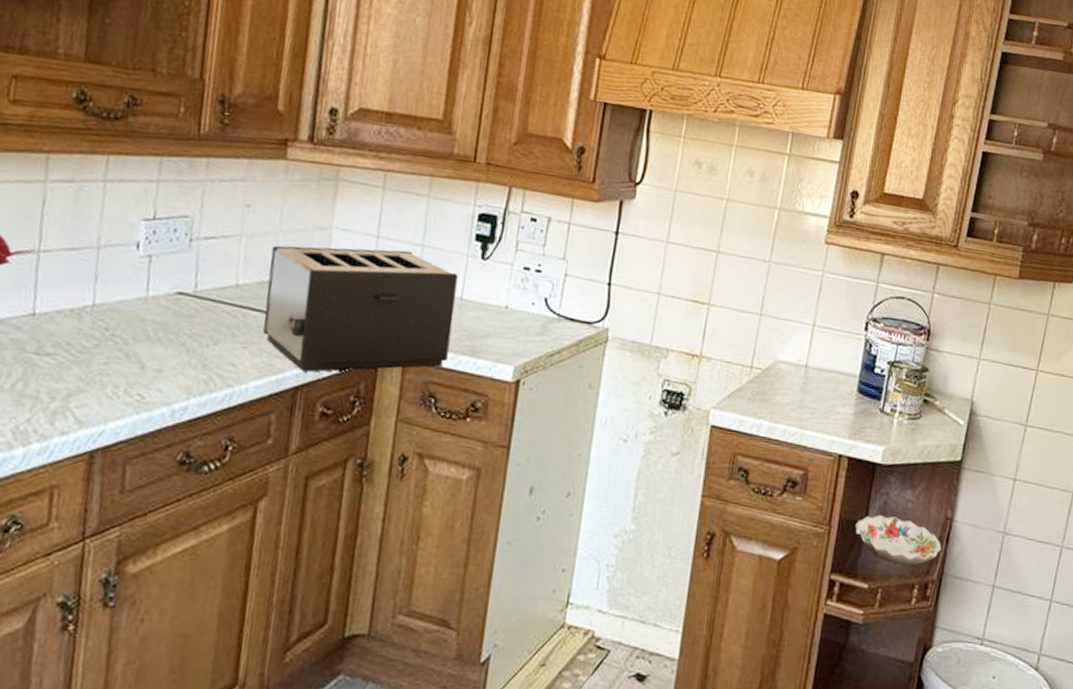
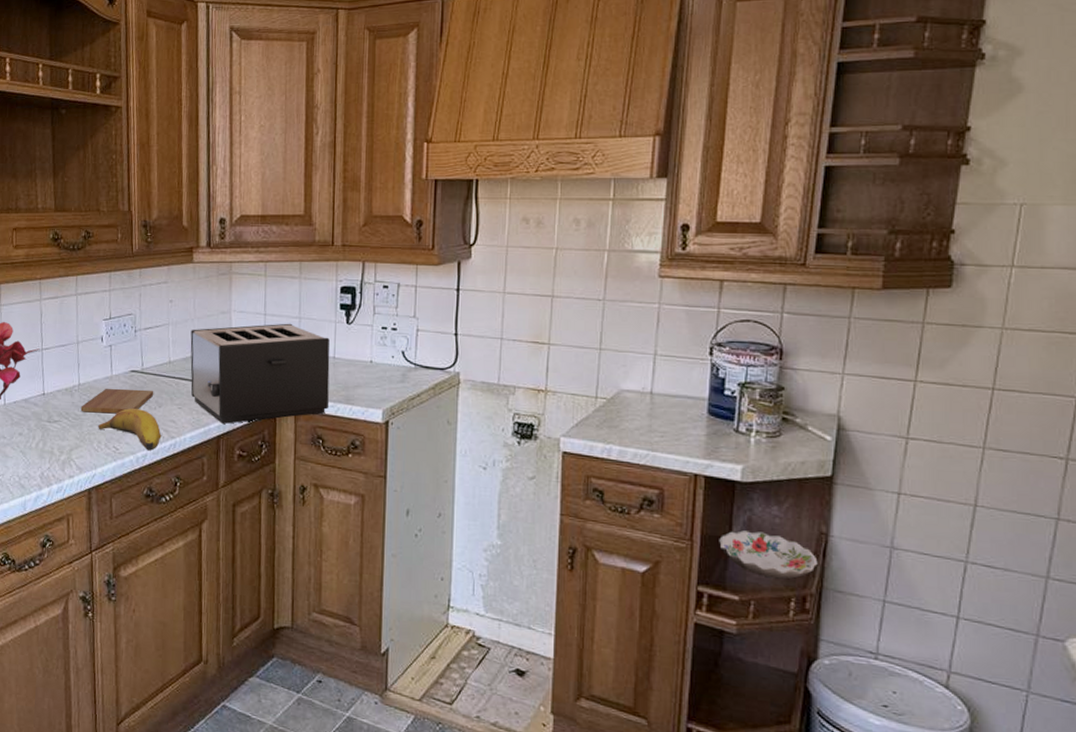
cutting board: none [91,313,209,350] -> present [80,388,154,414]
fruit: none [116,343,213,402] -> present [98,408,162,451]

